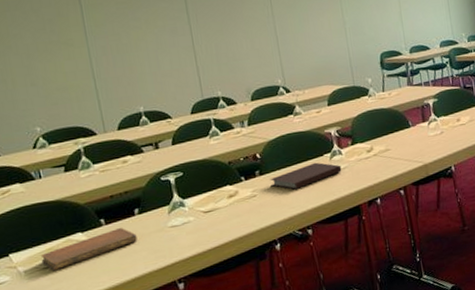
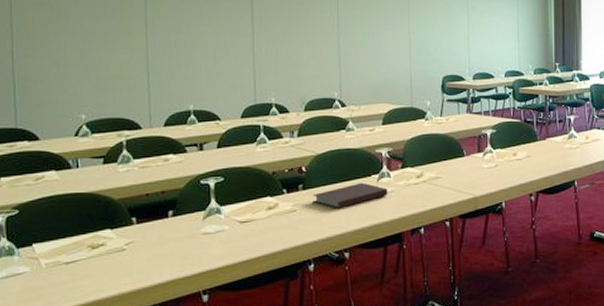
notebook: present [40,228,137,271] -> none [65,229,167,267]

